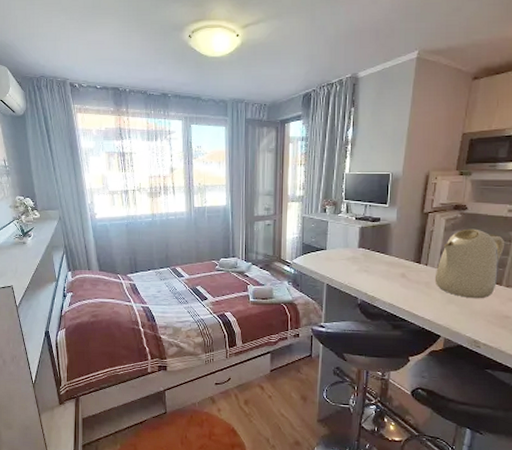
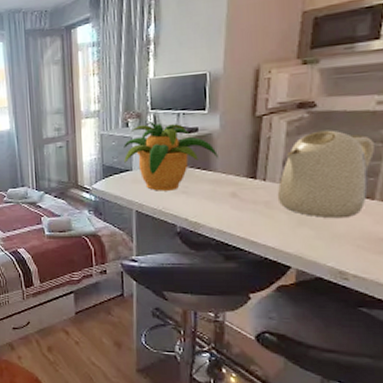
potted plant: none [320,208,394,269] -> present [123,120,218,191]

